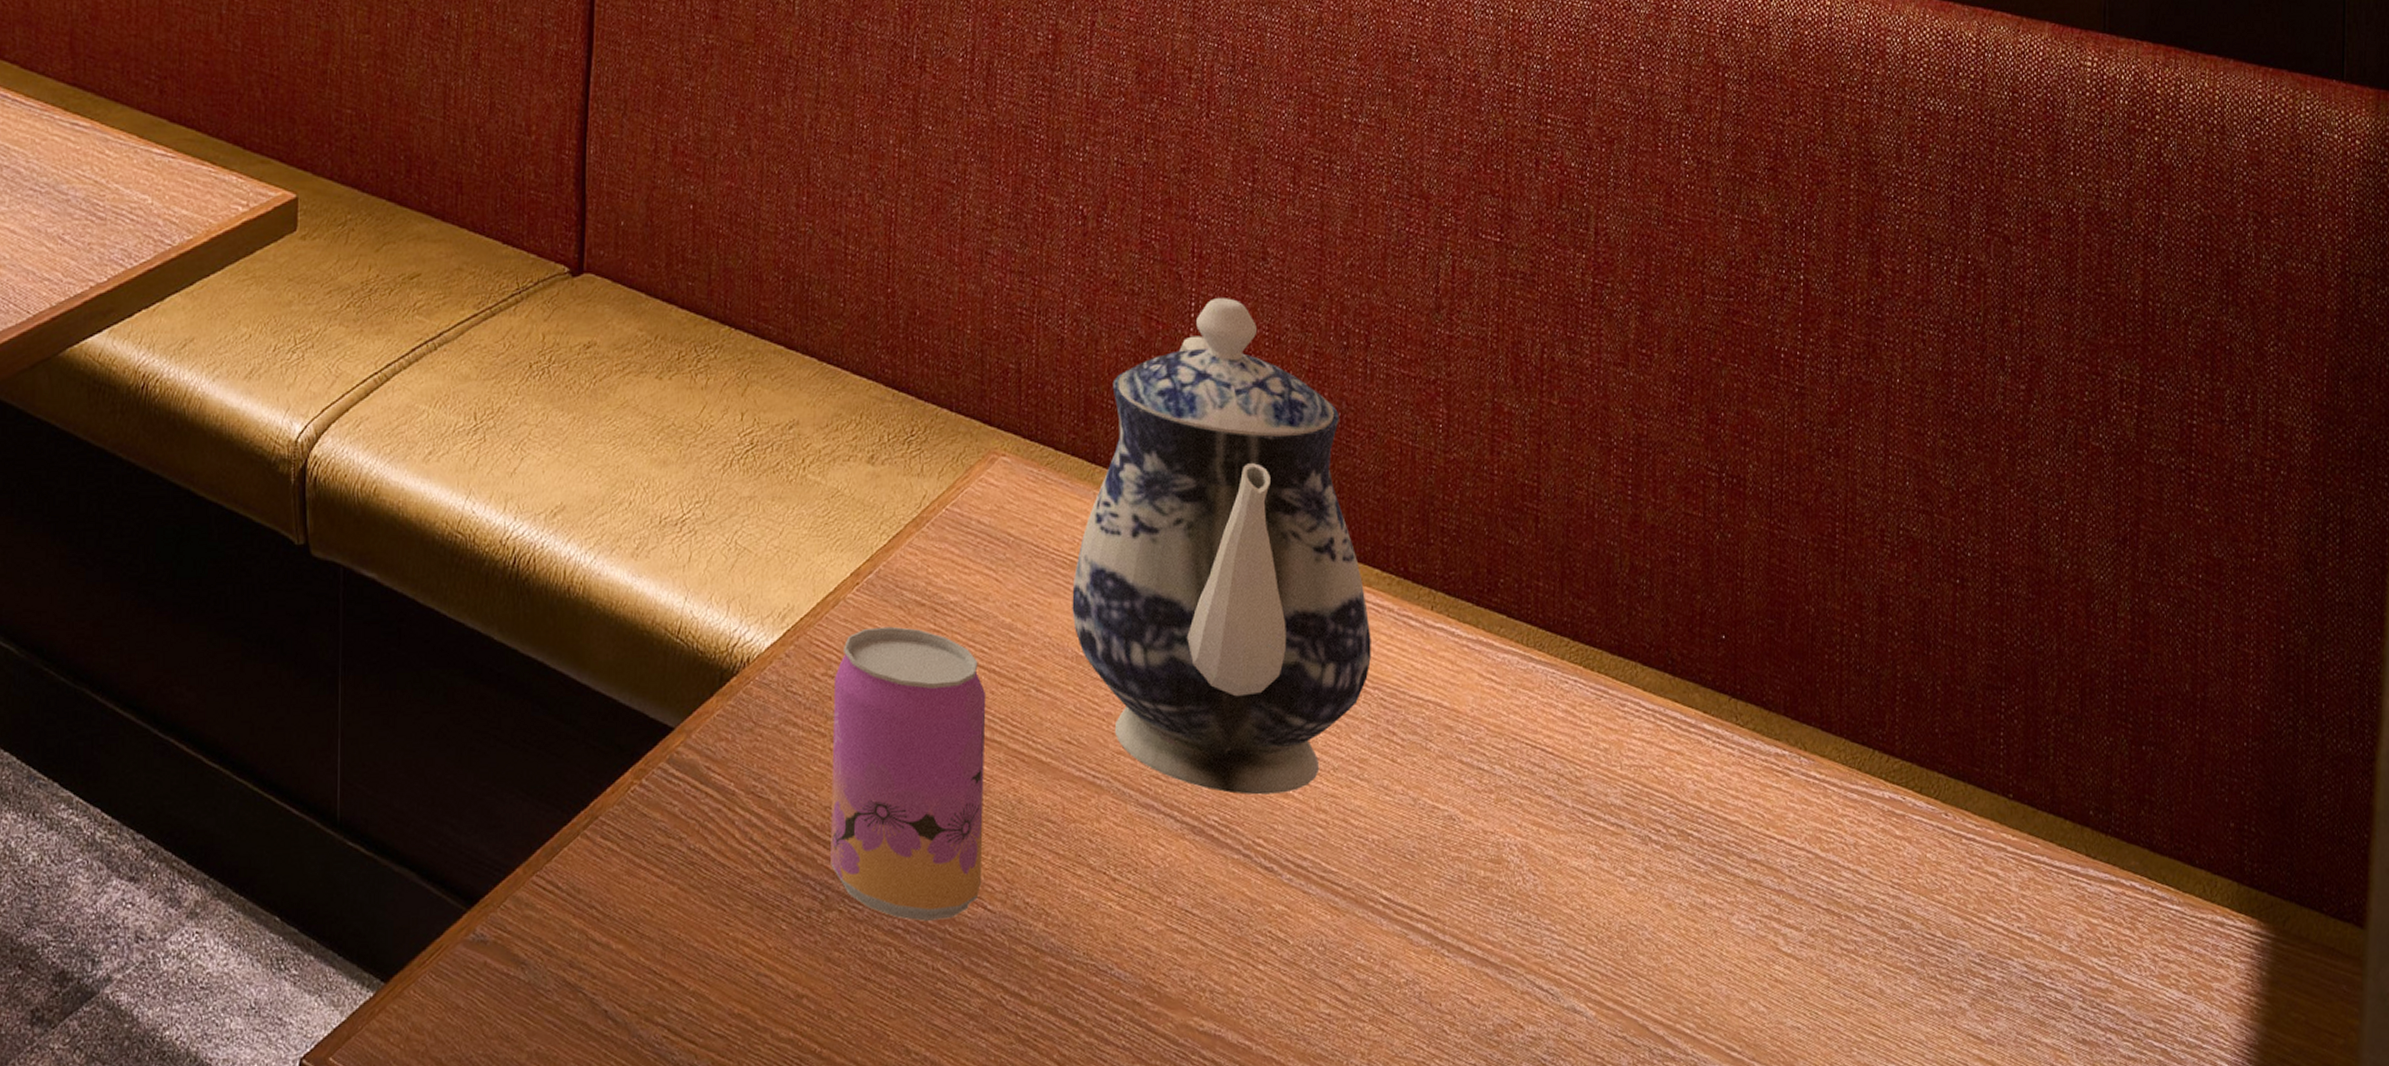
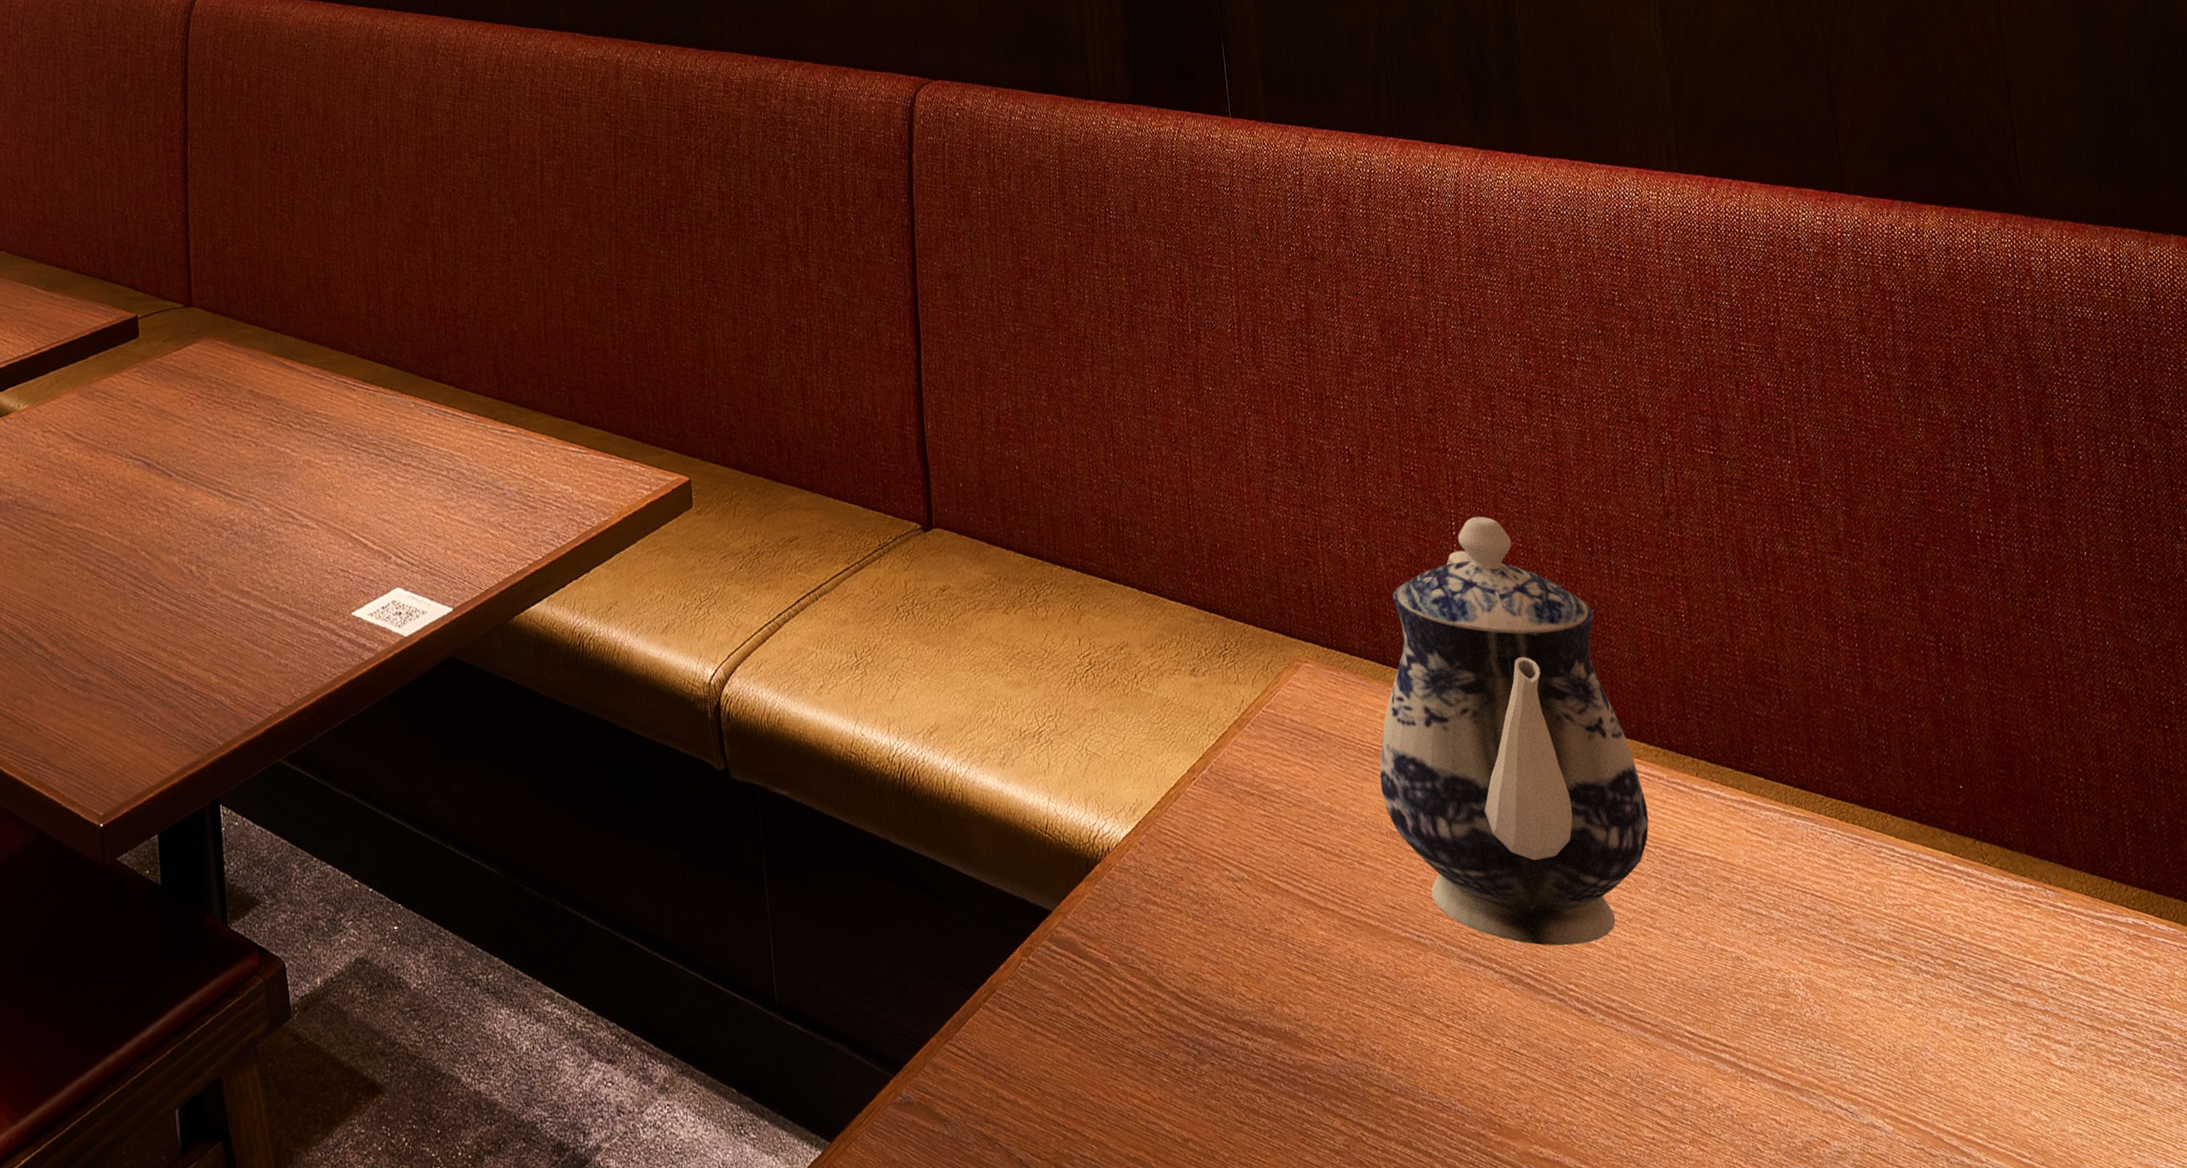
beer can: present [830,626,986,921] -> none [1184,814,1332,1070]

